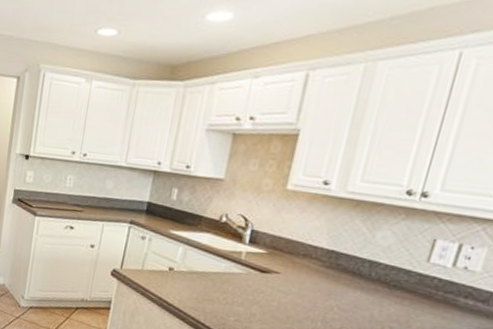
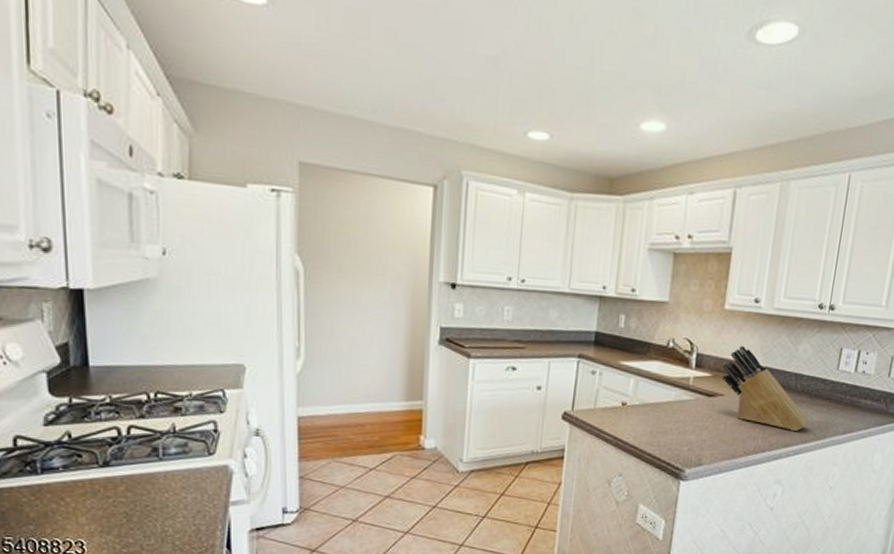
knife block: none [278,225,384,320] -> present [722,345,809,431]

